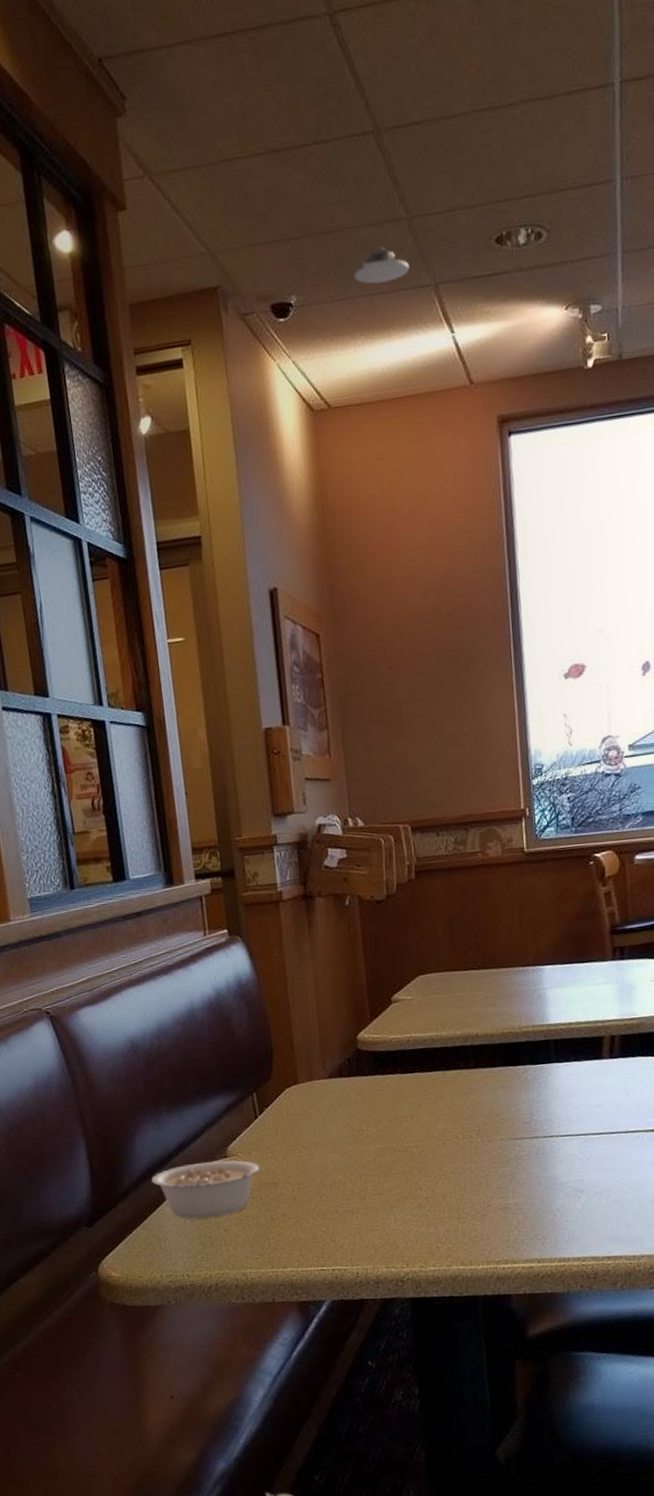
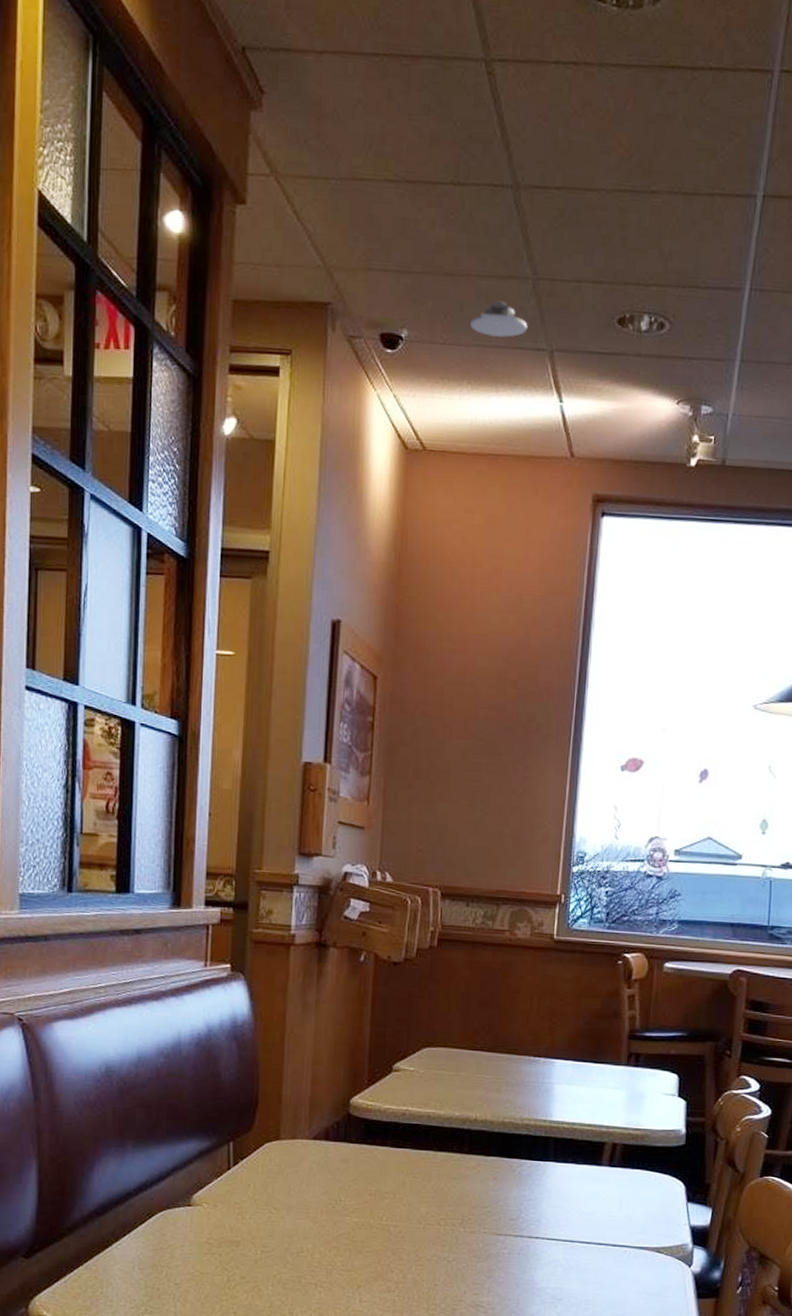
legume: present [151,1160,265,1219] -> none [104,1207,230,1268]

